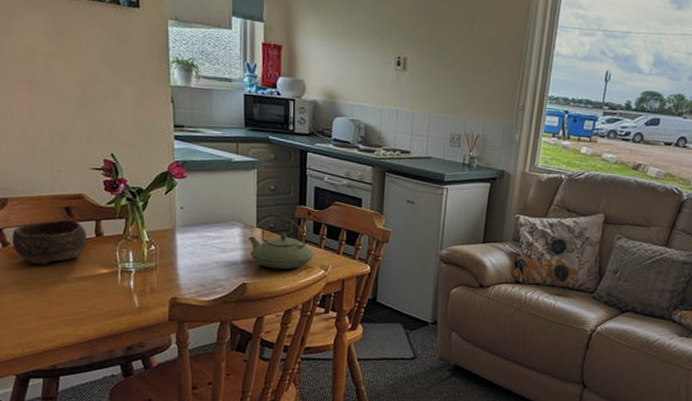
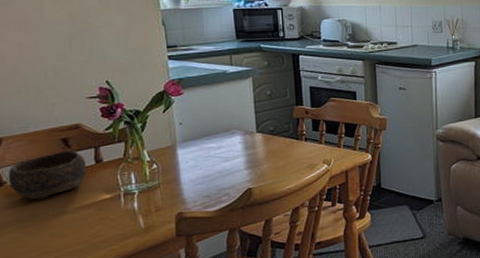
teapot: present [248,216,315,270] -> none [249,118,317,171]

